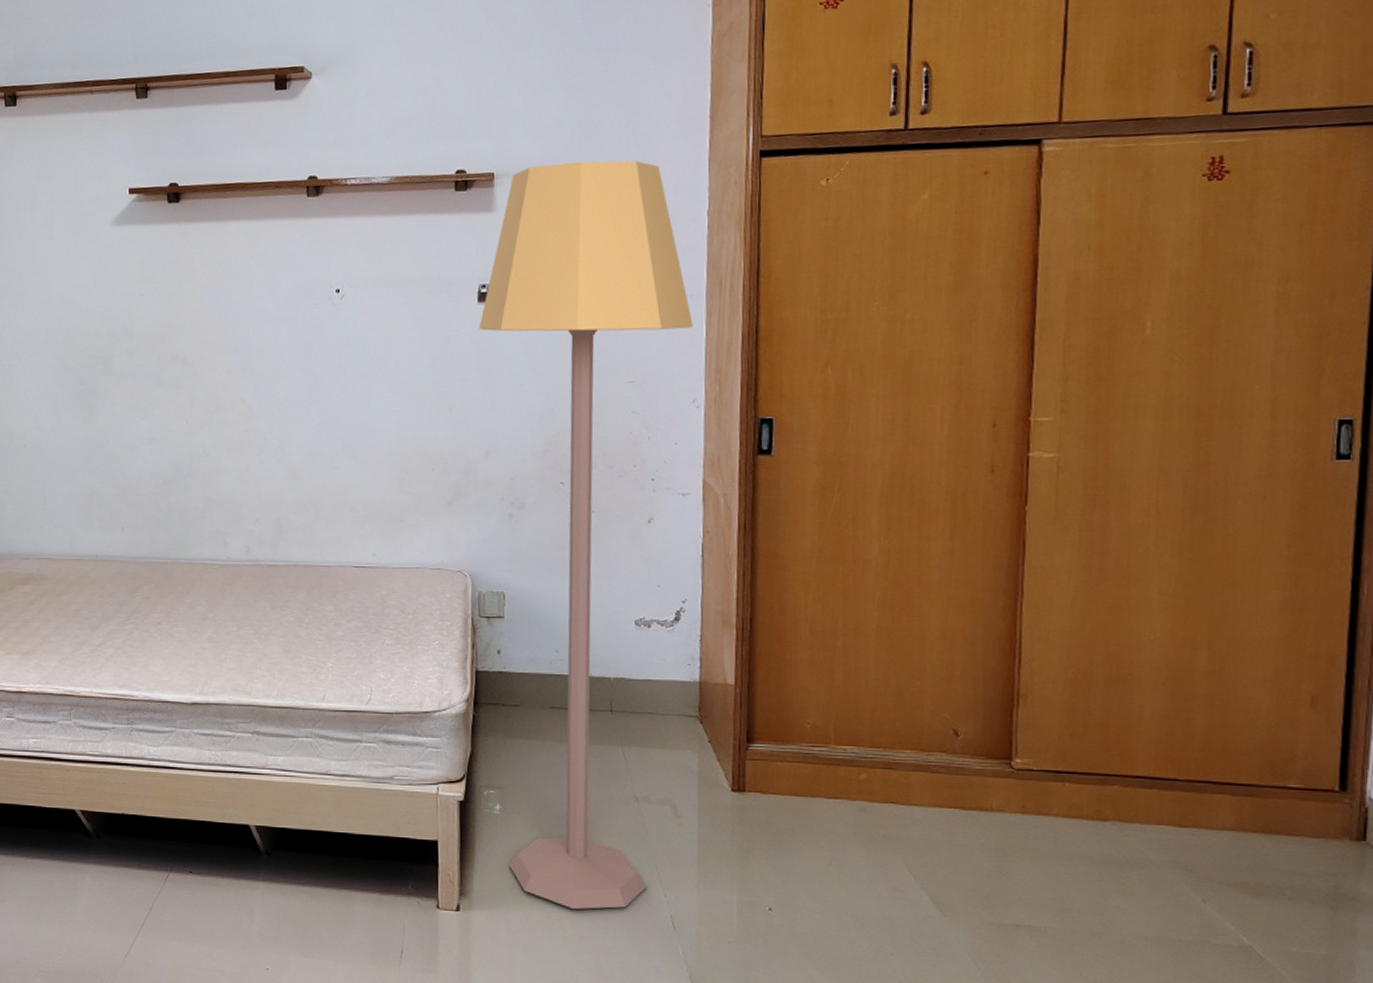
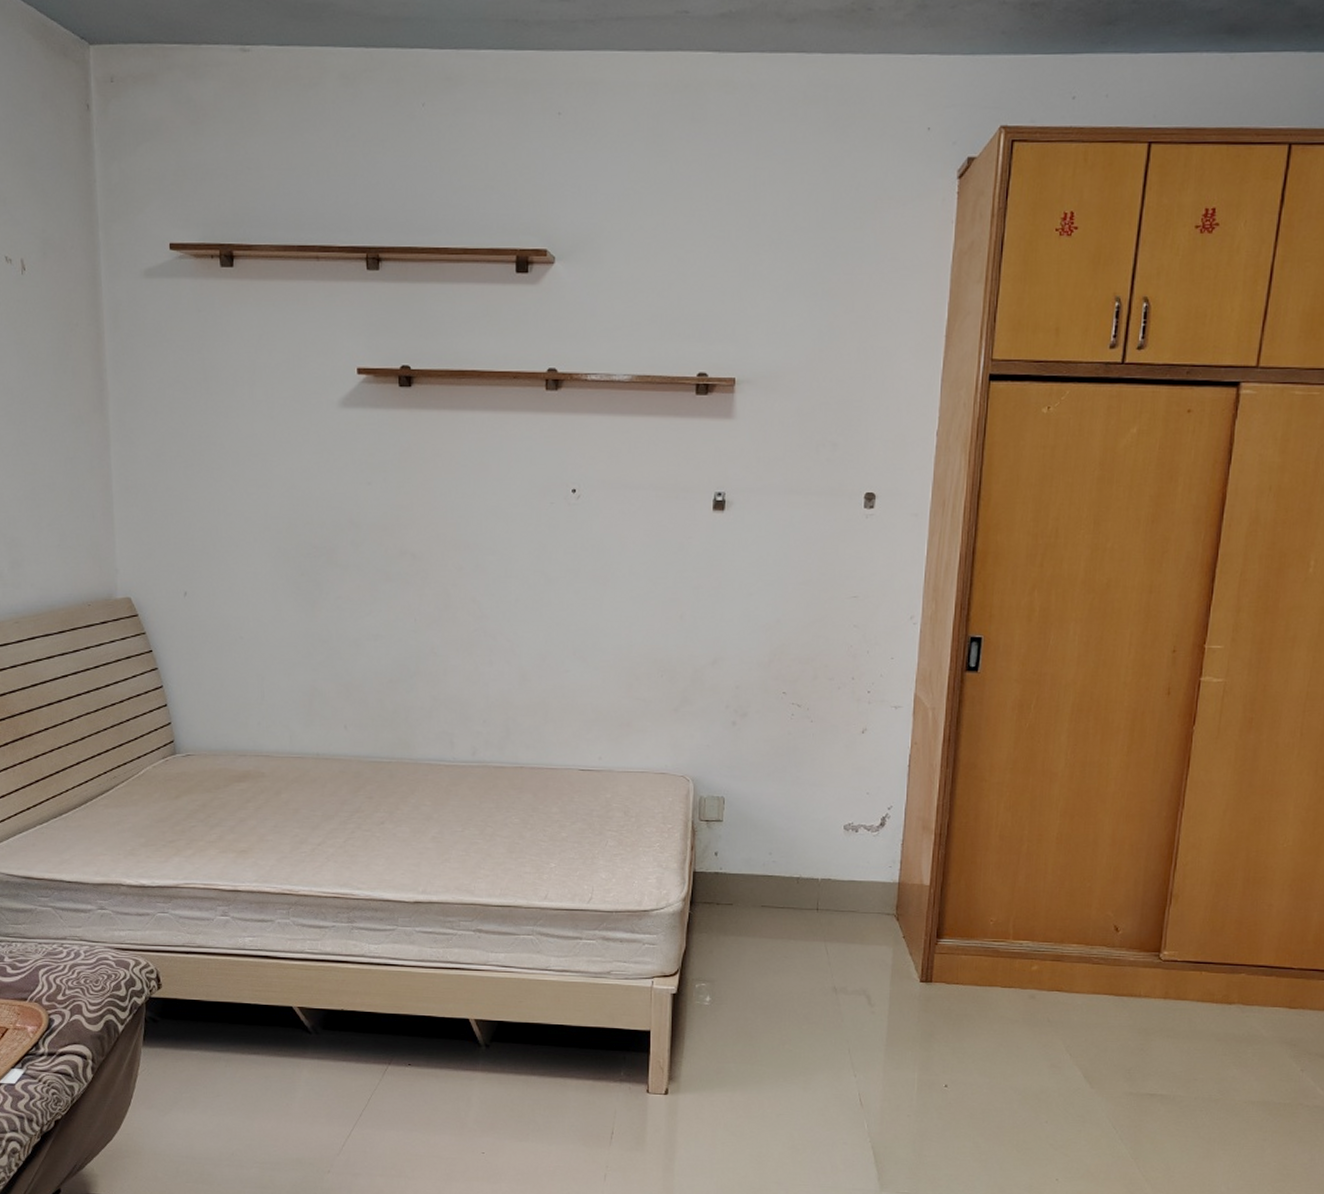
lamp: present [478,160,693,909] -> none [712,372,916,1090]

